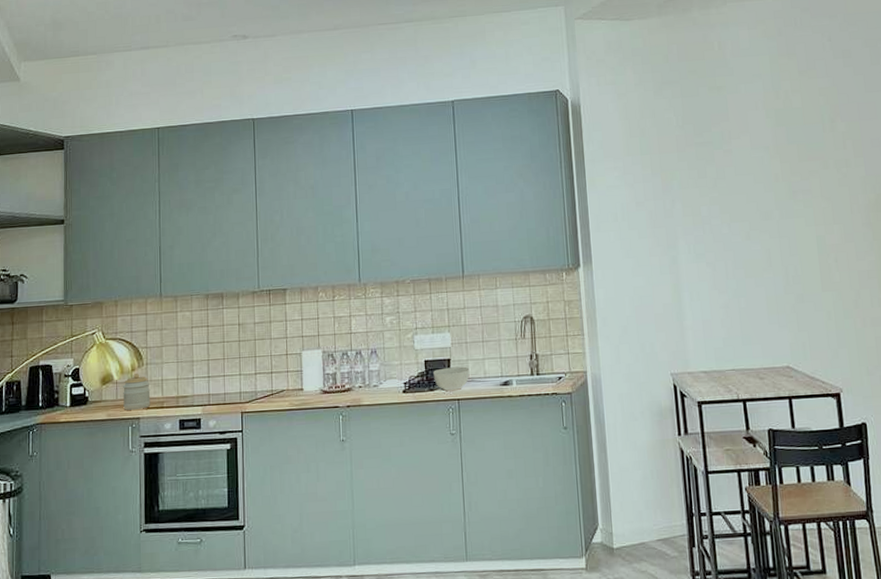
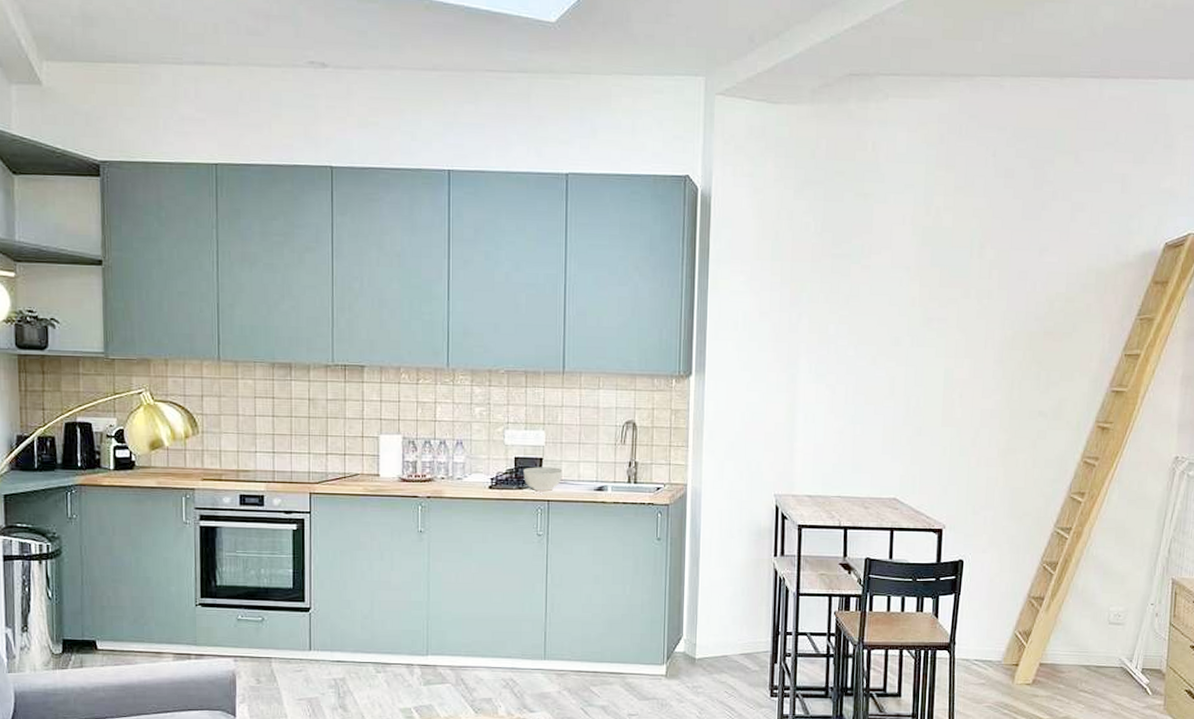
jar: present [123,373,151,410] -> none [175,440,207,480]

